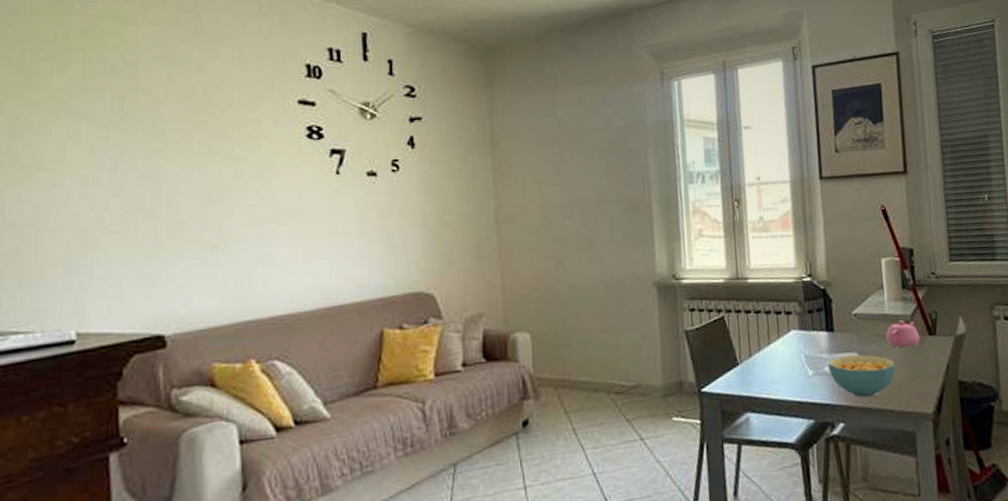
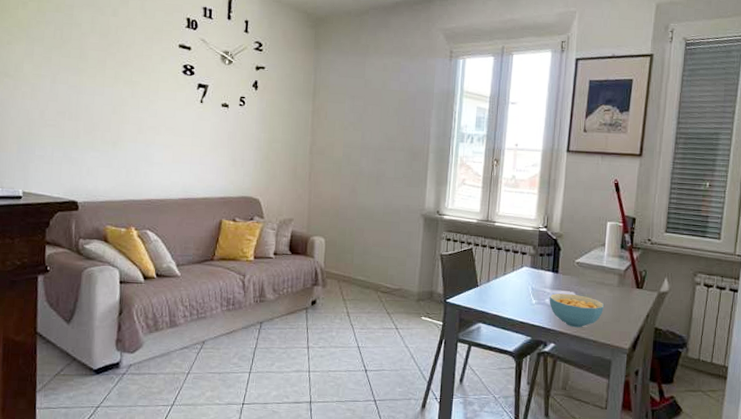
teapot: present [886,320,920,348] -> none [600,273,629,295]

